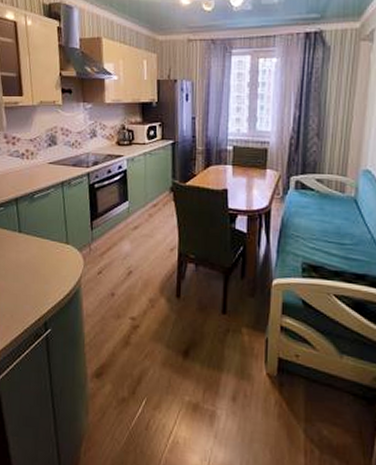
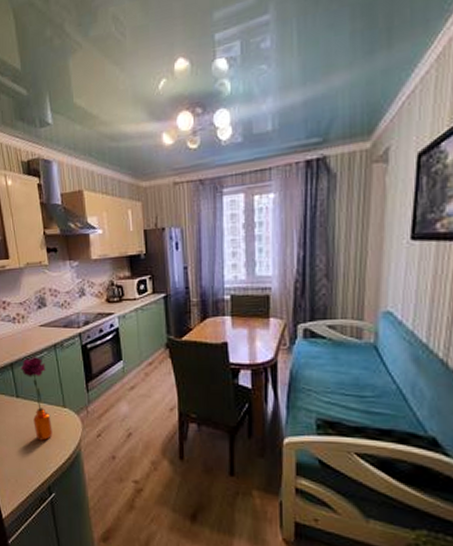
flower: none [25,192,54,277] -> present [20,356,53,441]

